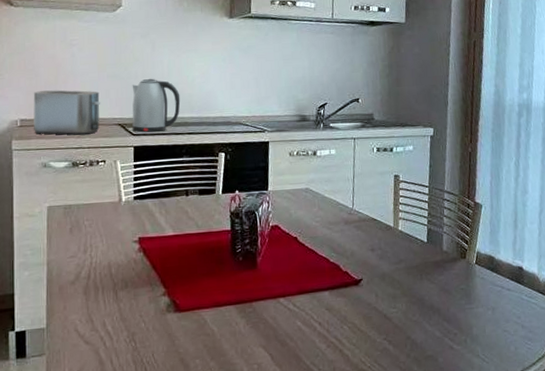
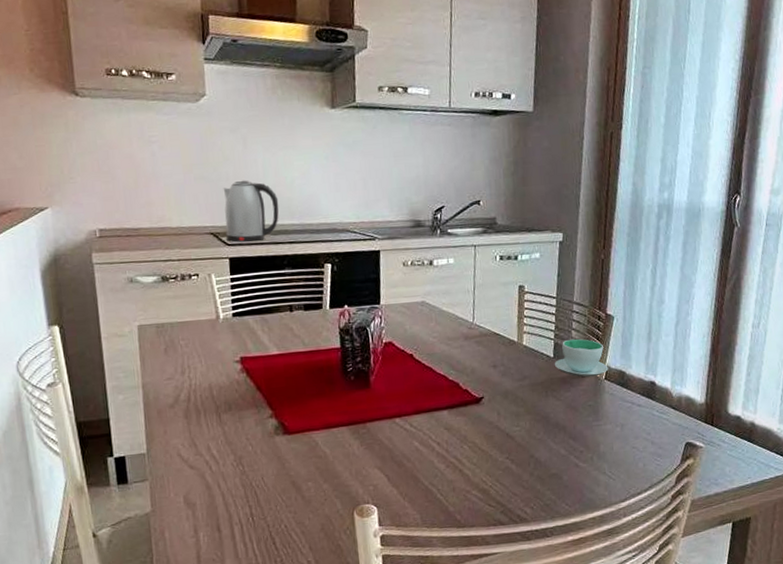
toaster: present [33,90,101,136] -> none [111,195,190,247]
cup: none [427,225,479,262] -> present [554,338,609,378]

